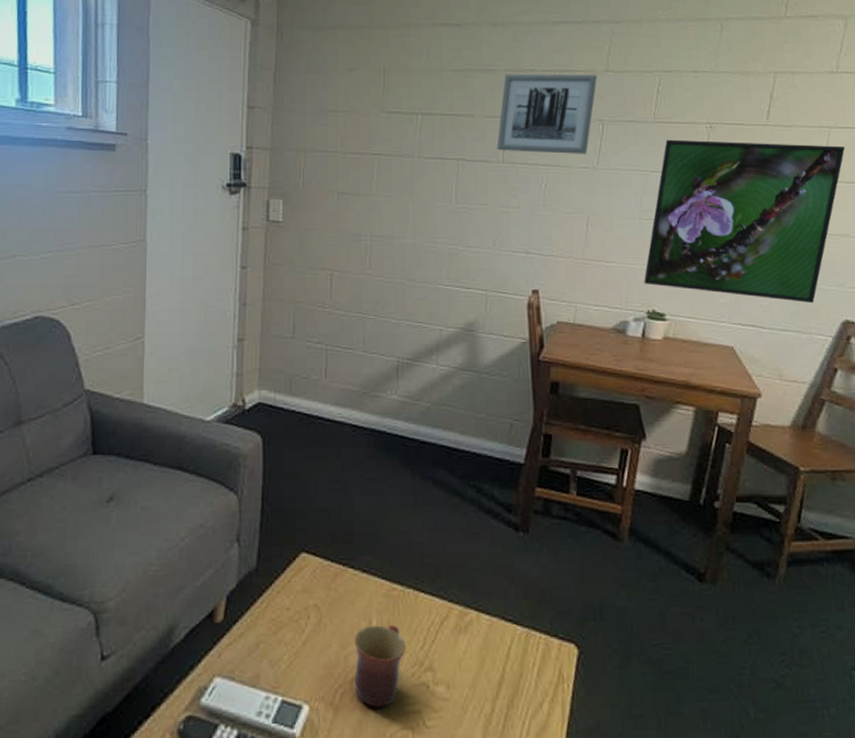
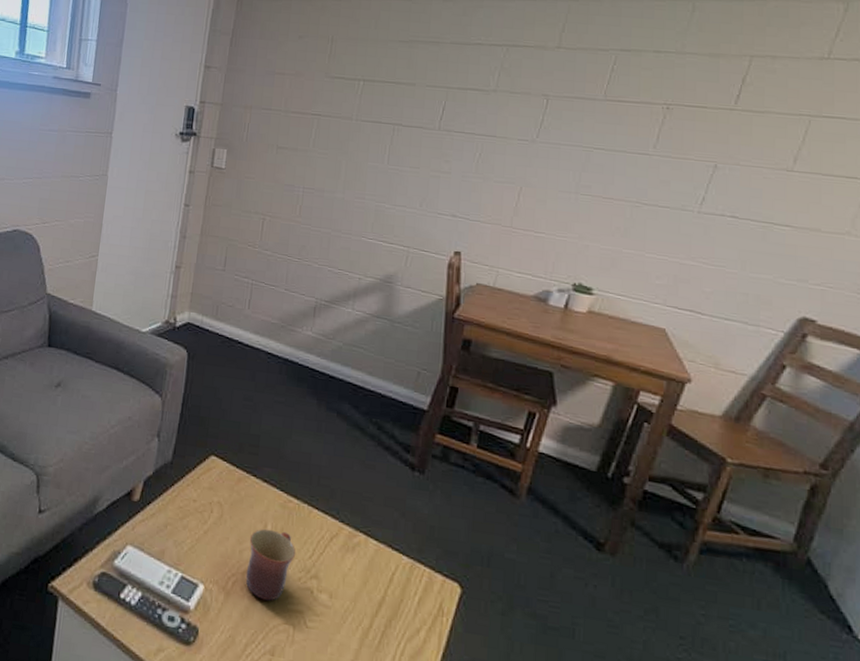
wall art: present [497,74,597,155] -> none [434,46,547,127]
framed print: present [644,139,846,303] -> none [573,117,828,295]

